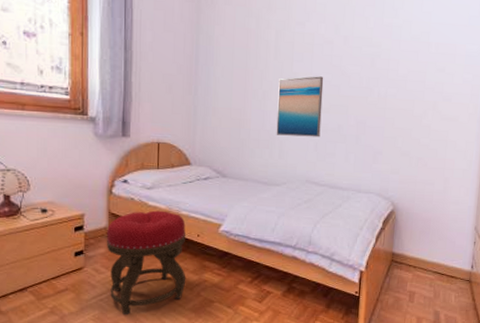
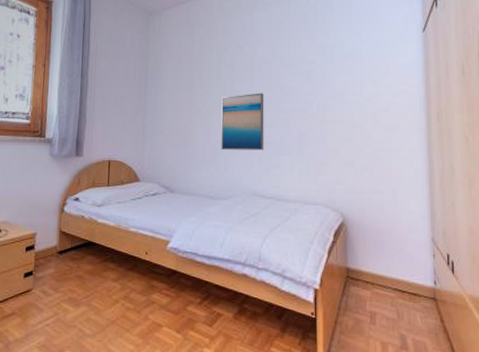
stool: present [106,210,186,314] -> none [55,228,134,341]

